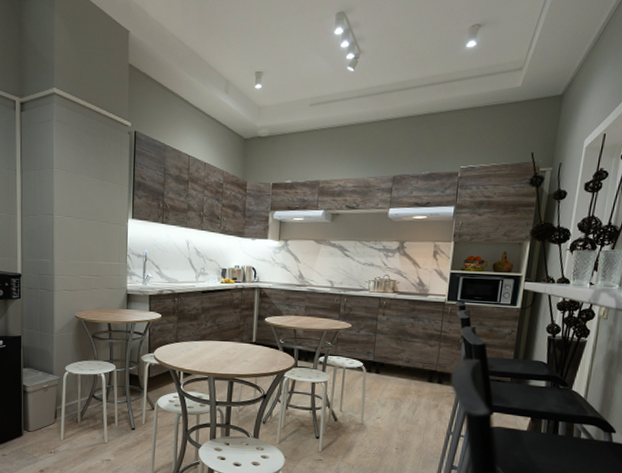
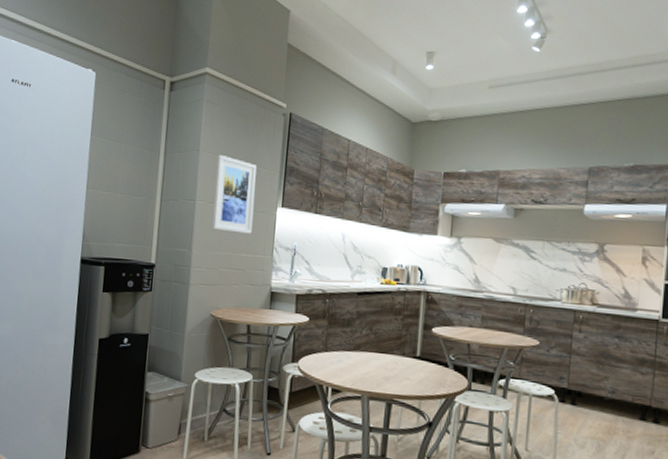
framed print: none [70,172,108,244] -> present [212,155,257,234]

